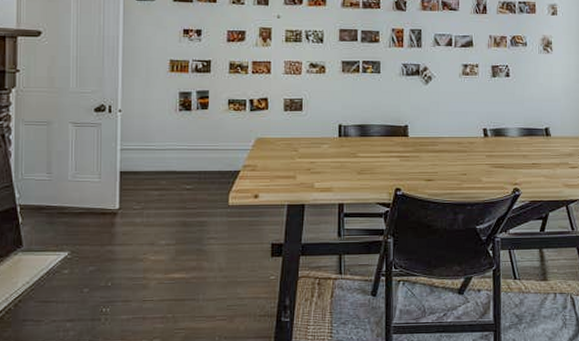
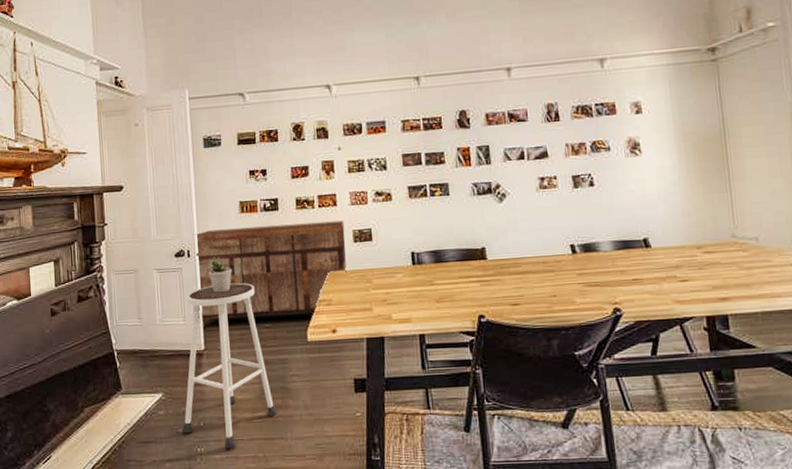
stool: none [88,143,191,309] -> present [182,283,277,449]
sideboard: none [115,87,276,187] -> present [195,220,347,328]
potted plant: none [130,114,156,152] -> present [208,256,232,293]

